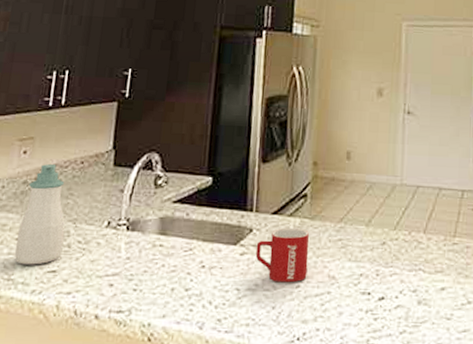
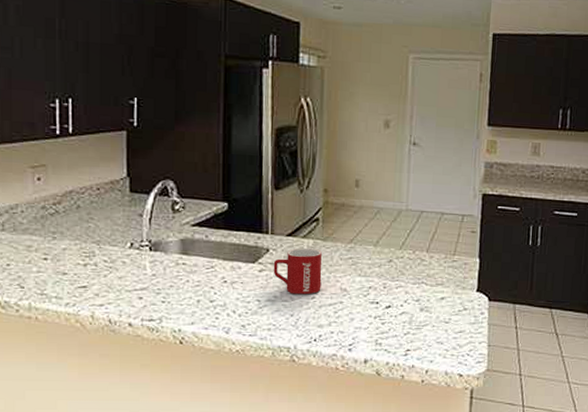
soap bottle: present [14,164,65,265] -> none [43,190,90,282]

